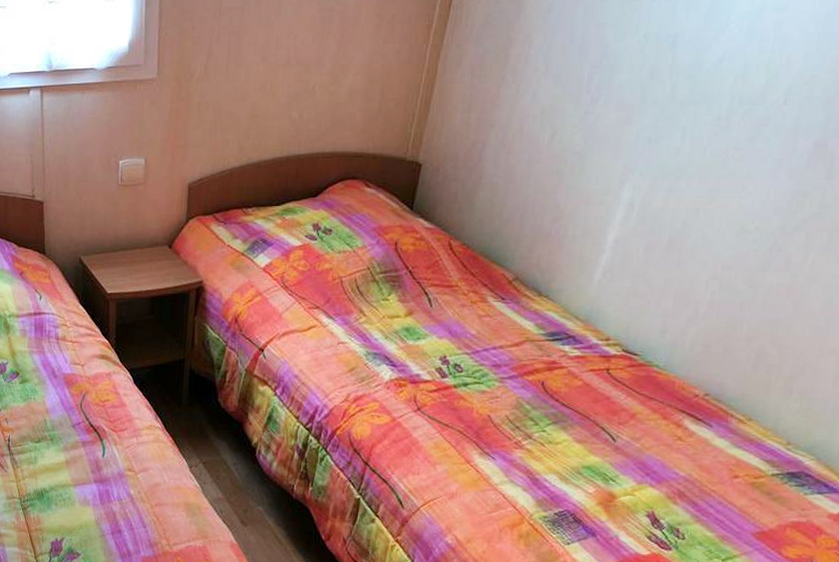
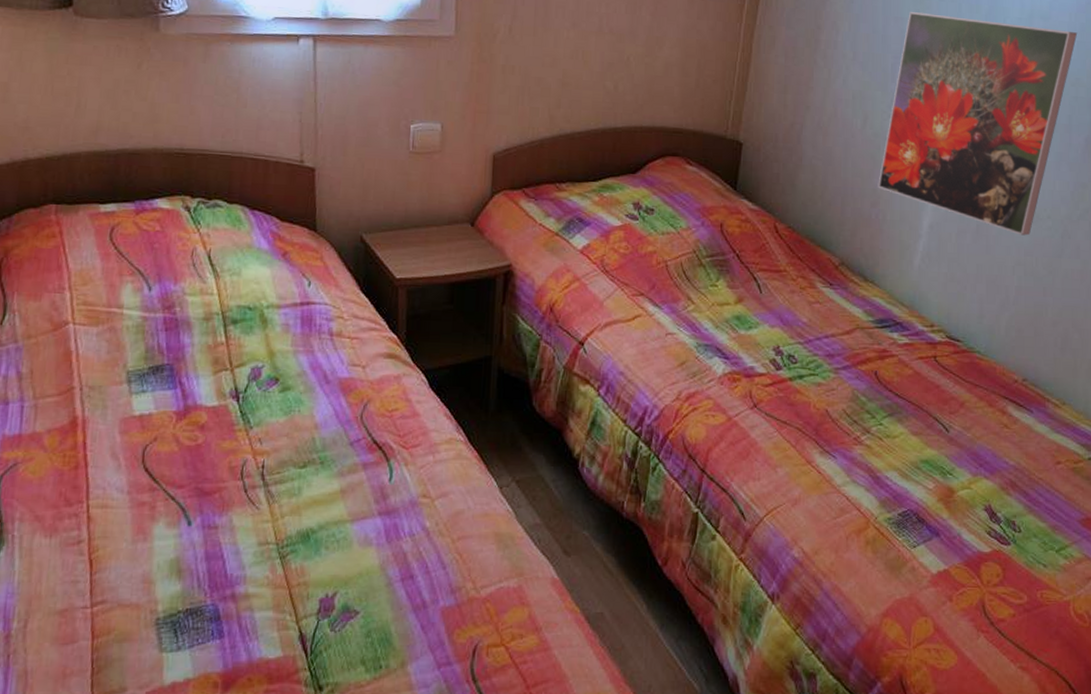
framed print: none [561,16,821,249] -> present [878,12,1078,236]

